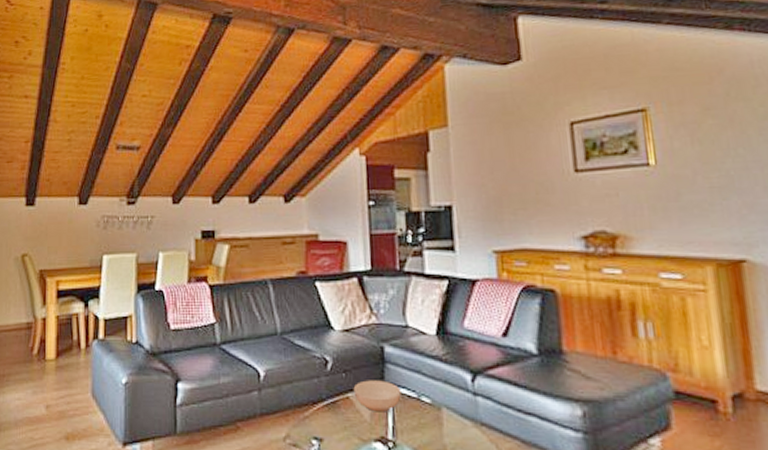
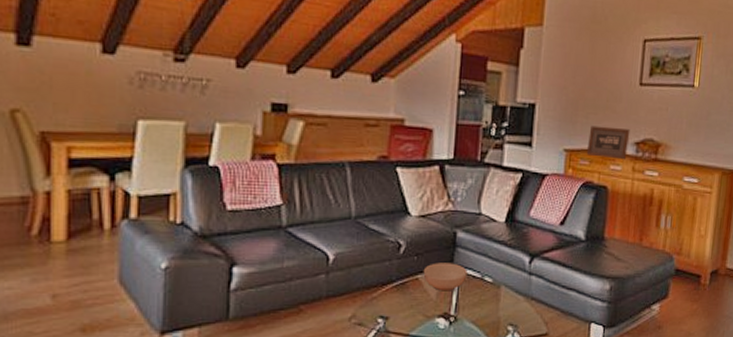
picture frame: none [520,221,574,258] -> present [586,125,630,160]

